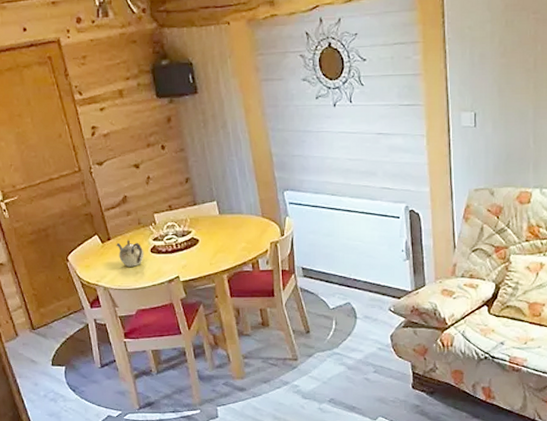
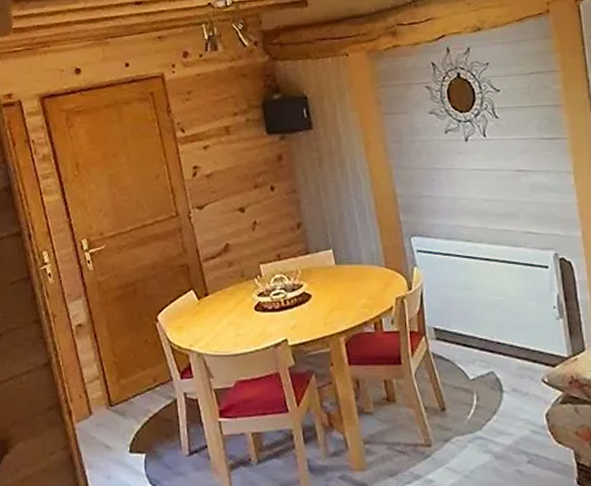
teapot: present [116,240,144,267] -> none [214,295,247,328]

